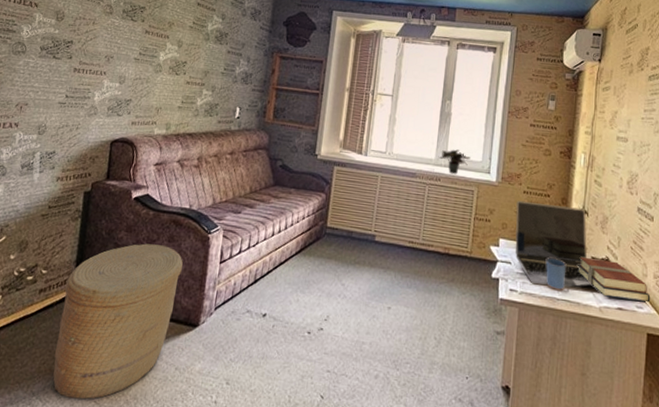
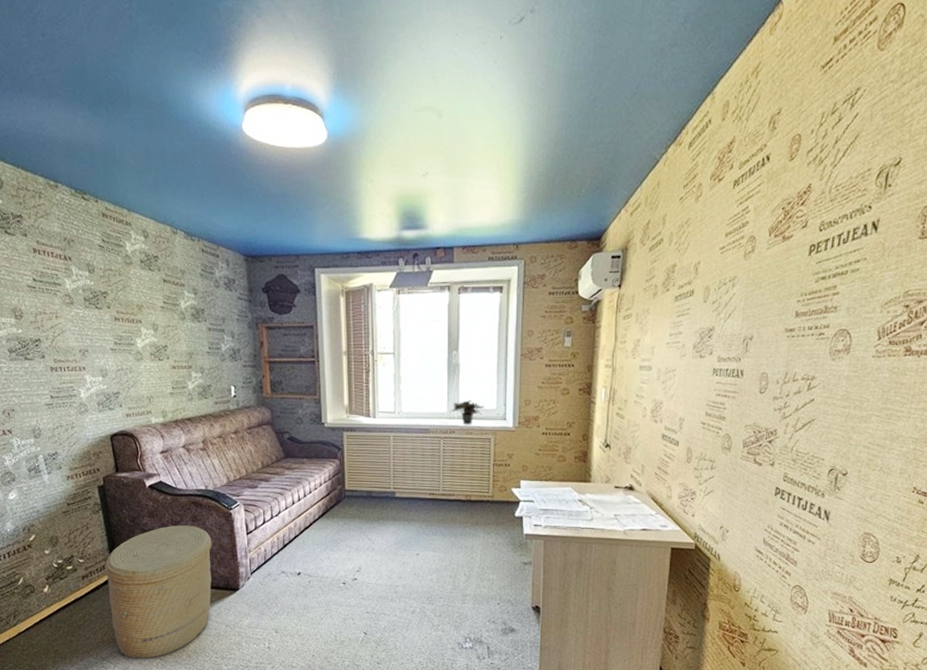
laptop: present [515,200,602,295] -> none [536,442,626,520]
mug: present [545,258,566,290] -> none [568,492,589,520]
books: present [577,257,651,303] -> none [601,488,675,521]

